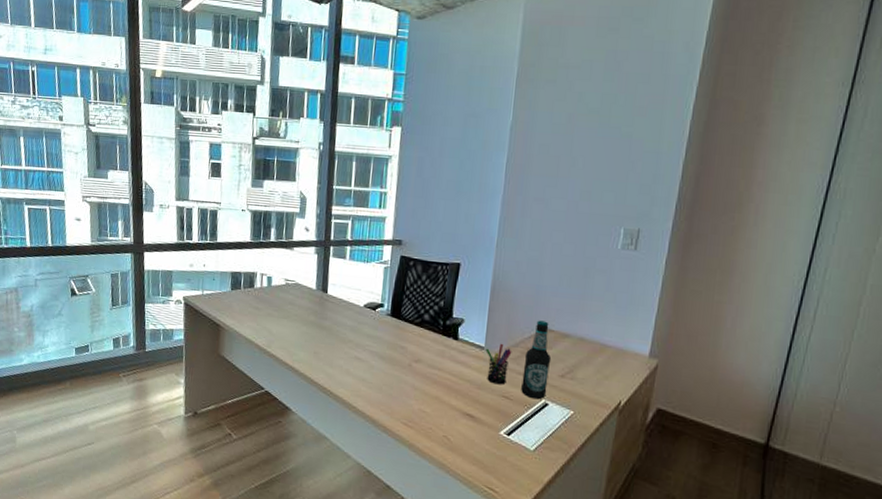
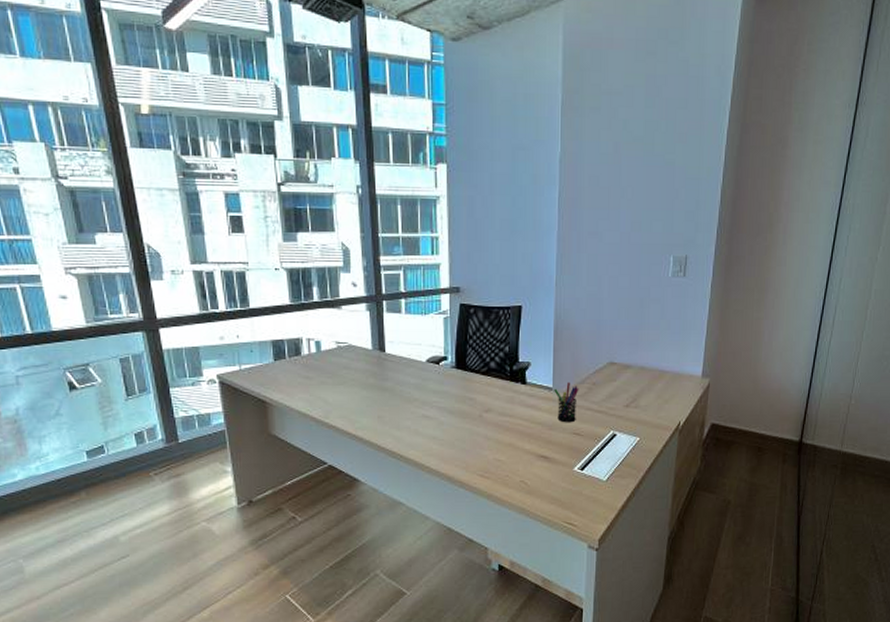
bottle: present [521,320,552,400] -> none [590,355,616,432]

